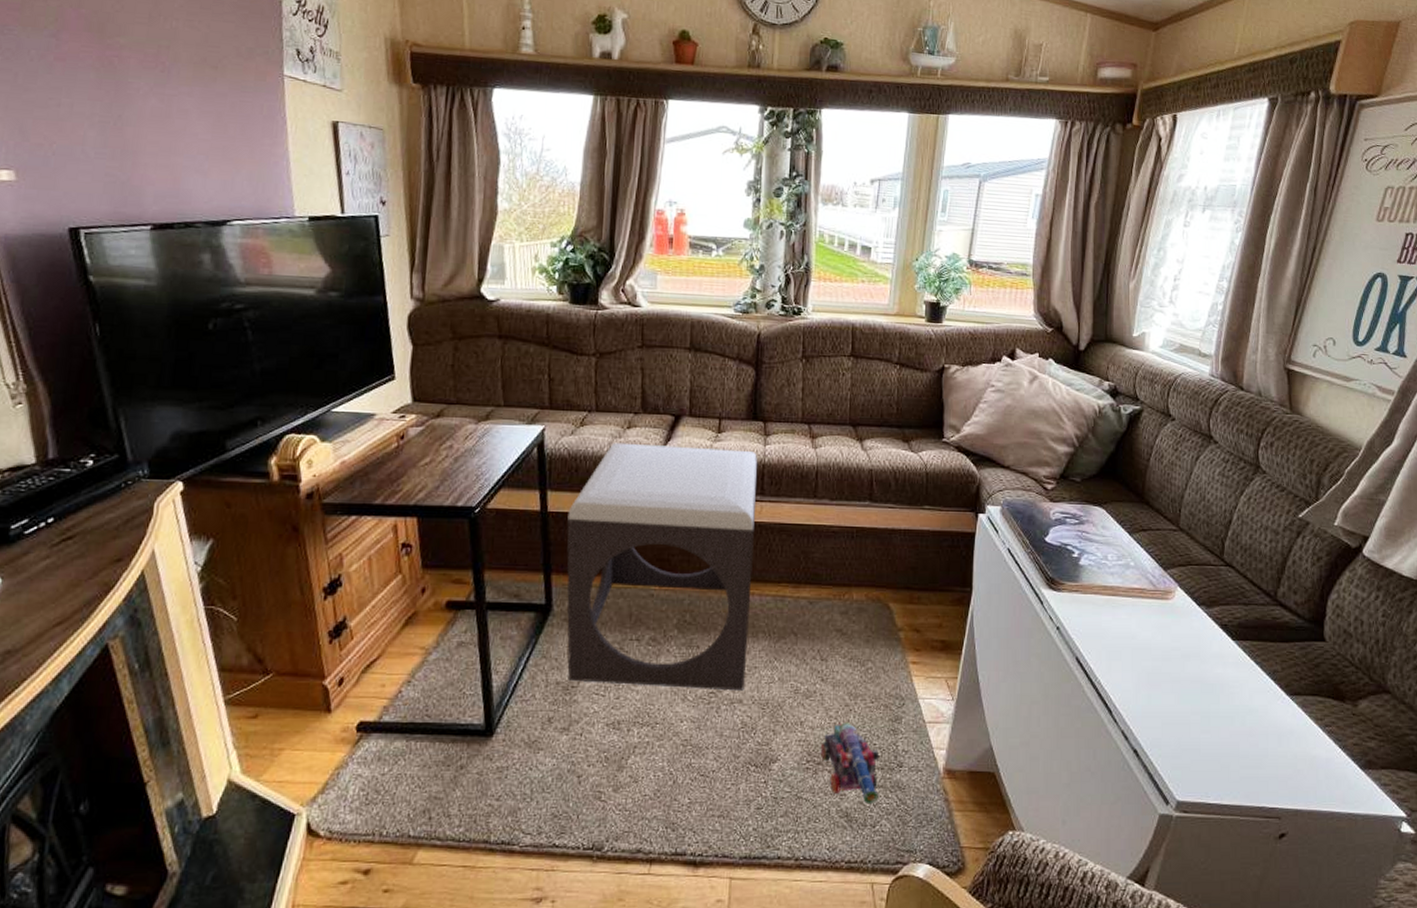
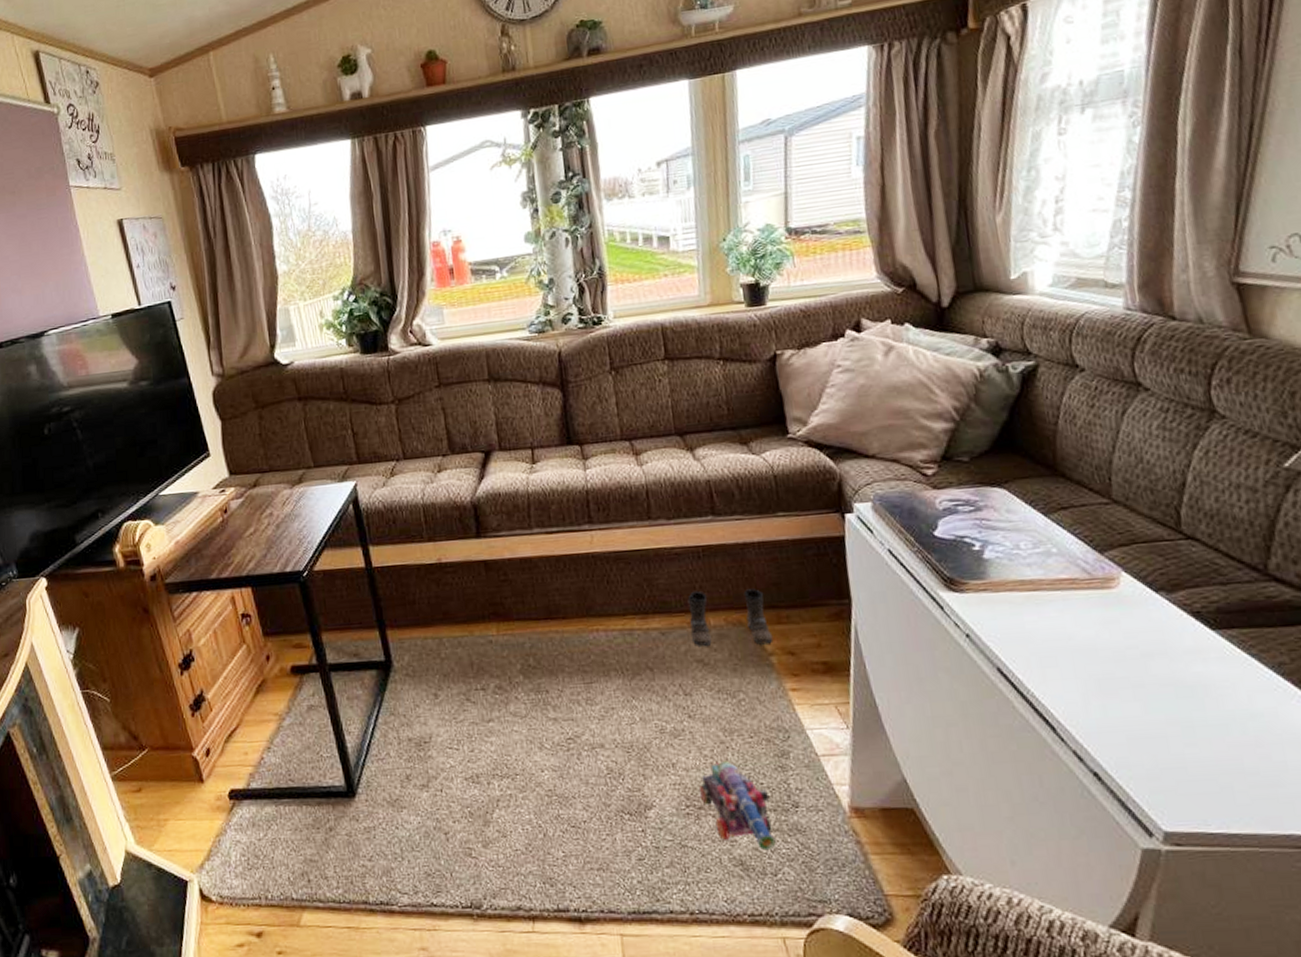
footstool: present [566,442,758,691] -> none [392,478,604,737]
boots: none [836,567,904,621] -> present [687,589,773,646]

